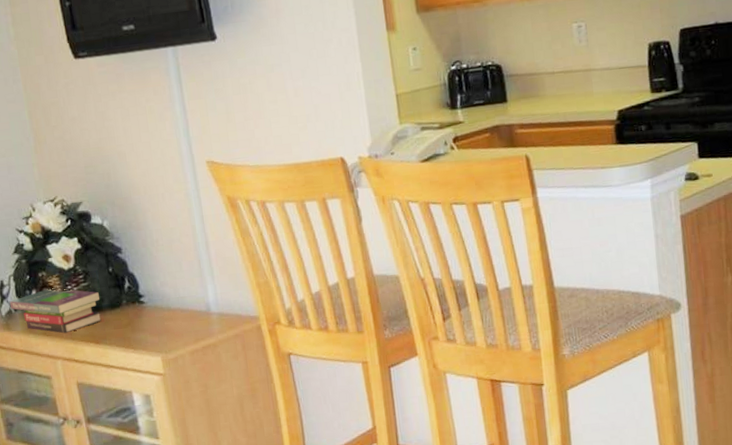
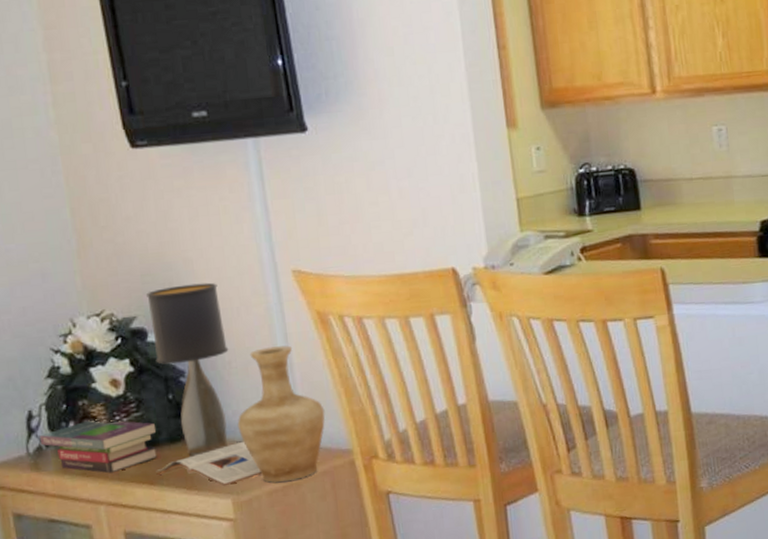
table lamp: none [89,172,157,322] -> present [145,282,229,458]
magazine: none [100,308,186,346] -> present [156,441,263,487]
vase: none [164,226,236,344] -> present [237,345,325,483]

